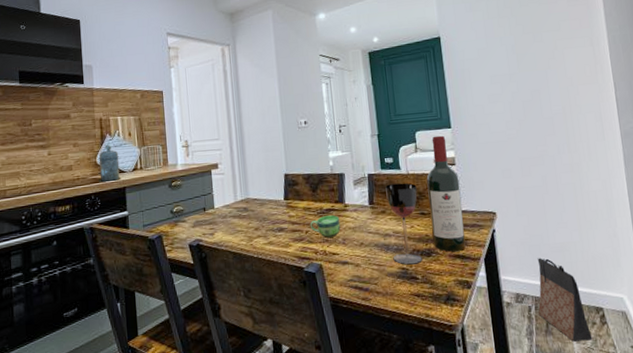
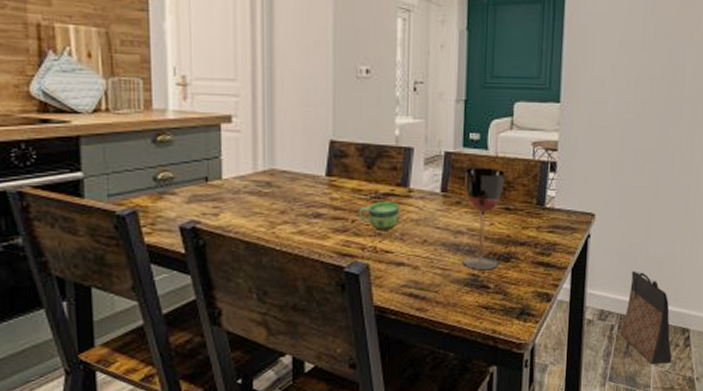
canister: present [98,145,120,182] -> none [34,68,71,124]
wine bottle: present [426,135,466,252] -> none [514,111,559,258]

